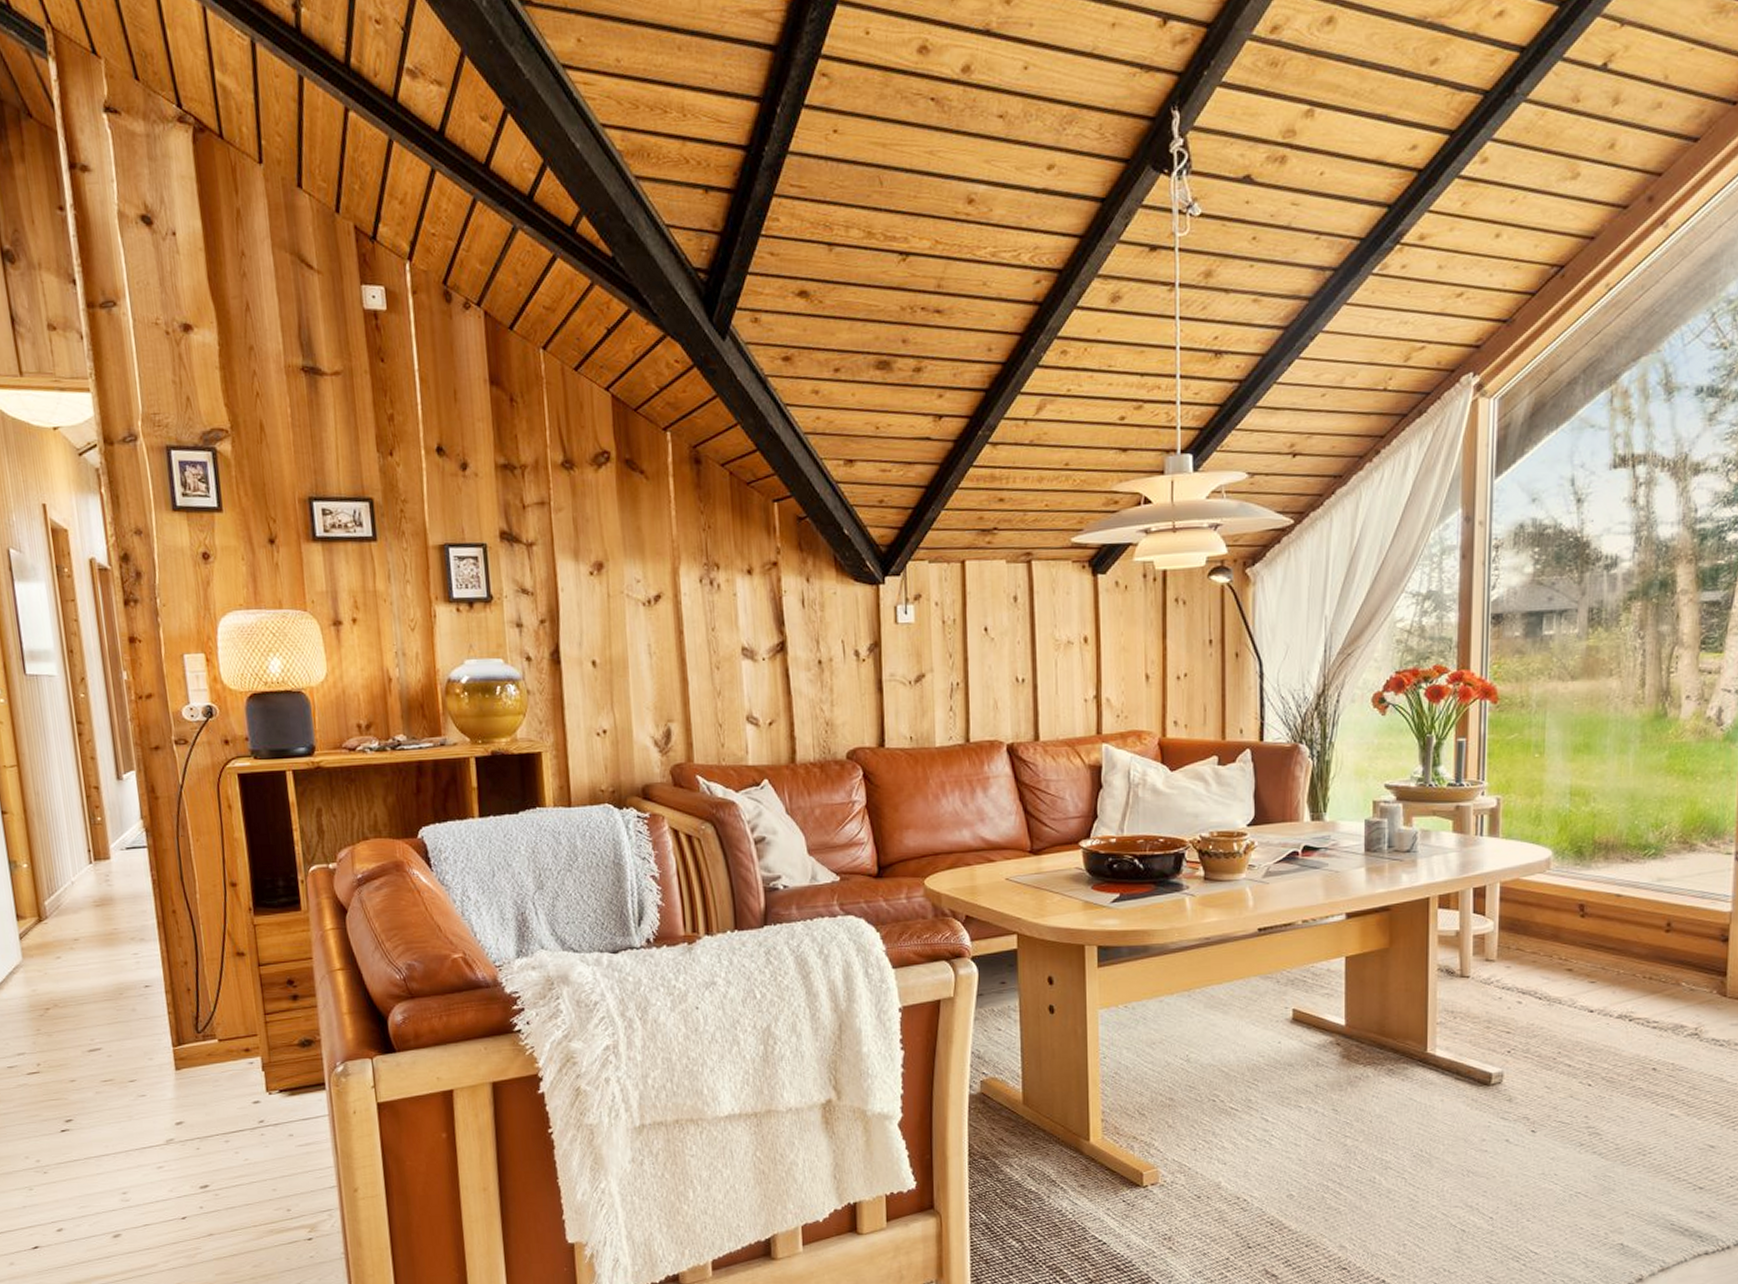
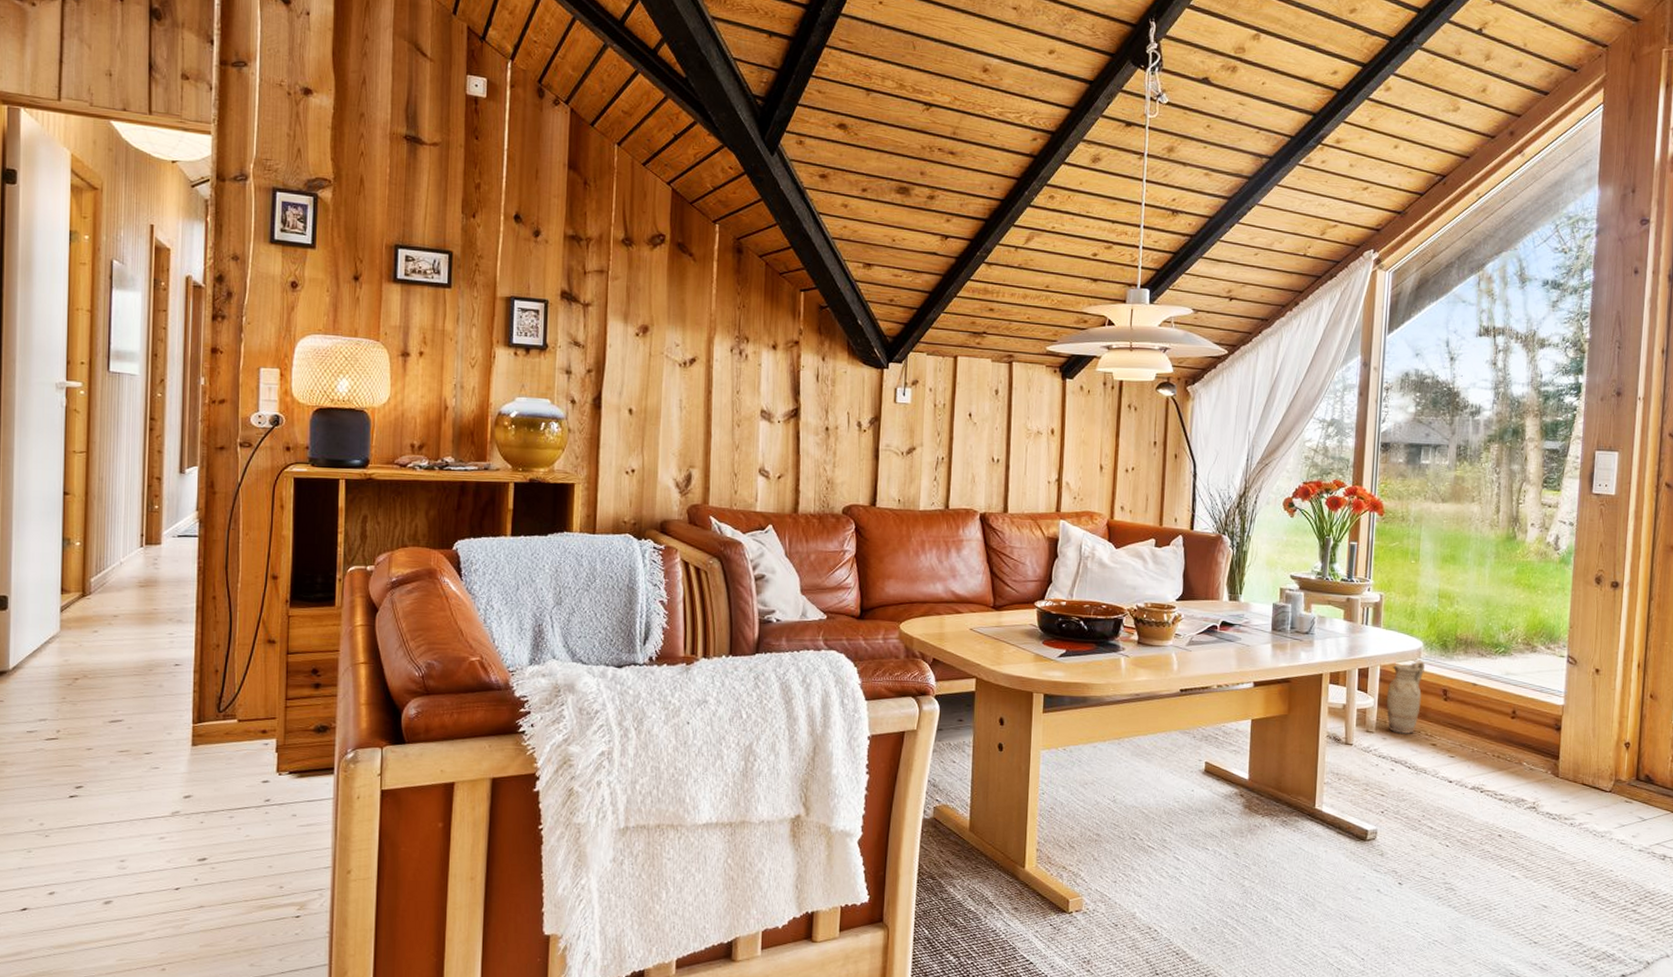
ceramic jug: none [1509,872,1555,960] -> present [1386,660,1425,734]

